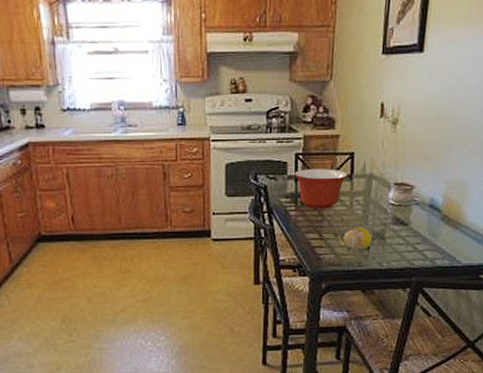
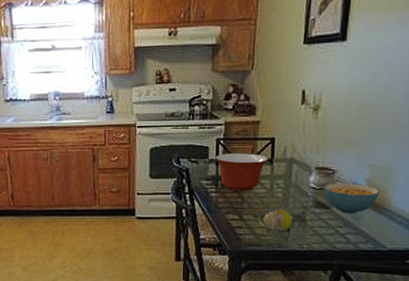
cereal bowl: none [401,199,456,230] -> present [323,183,380,214]

